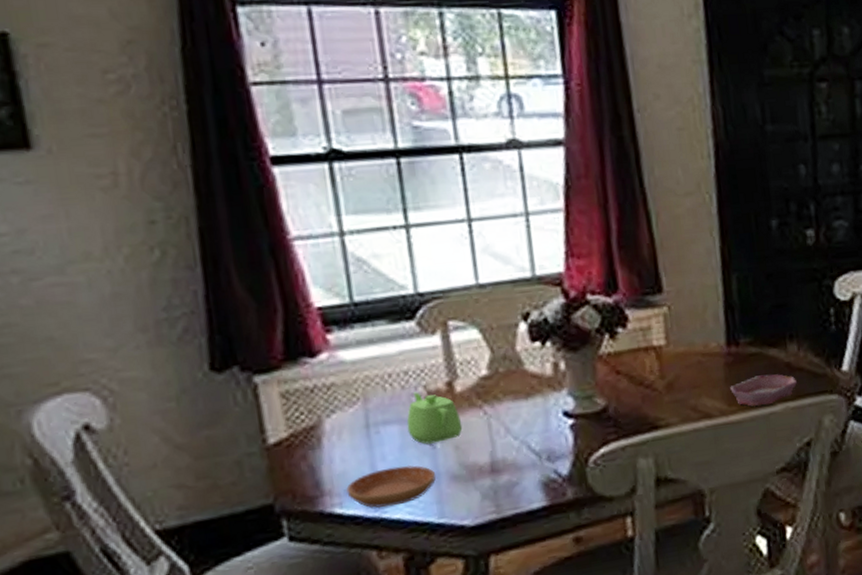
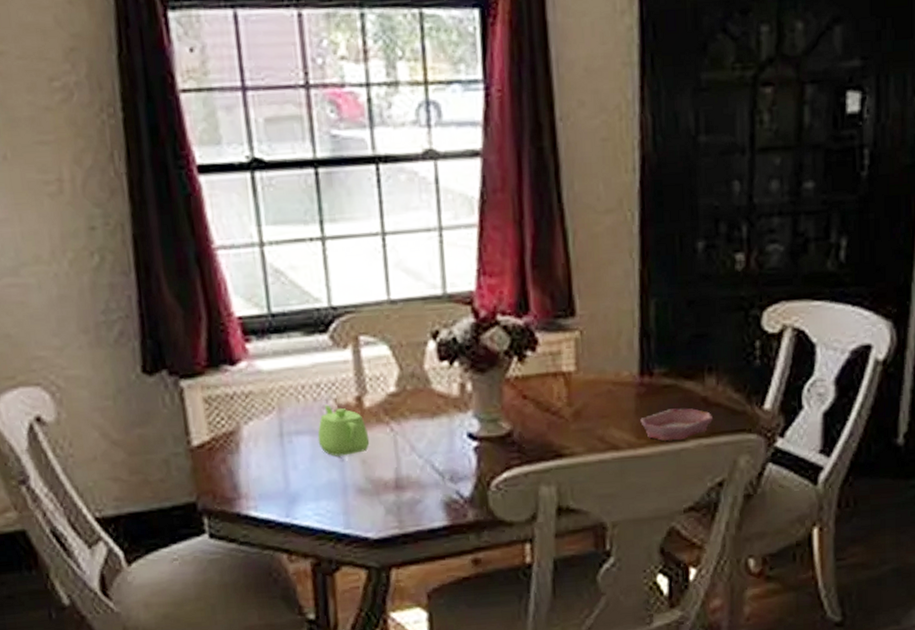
saucer: present [346,464,436,508] -> none [261,475,344,514]

